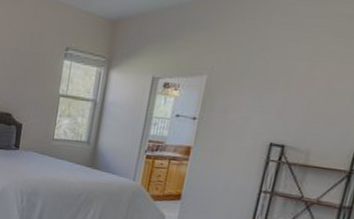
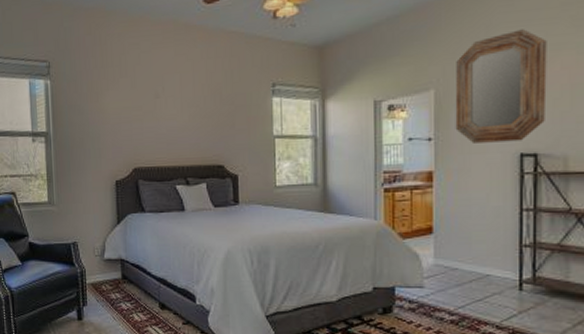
home mirror: none [218,32,316,132] -> present [455,29,547,143]

